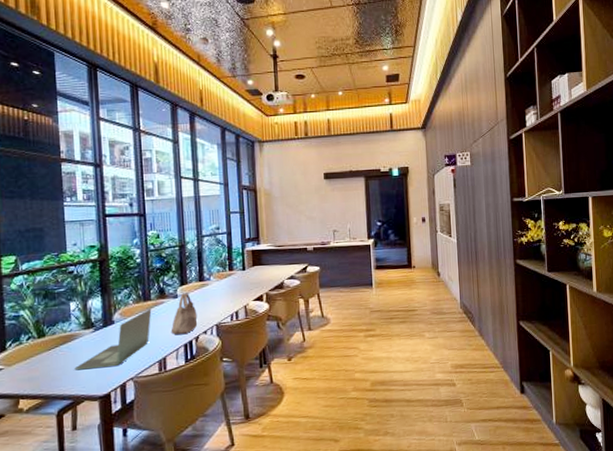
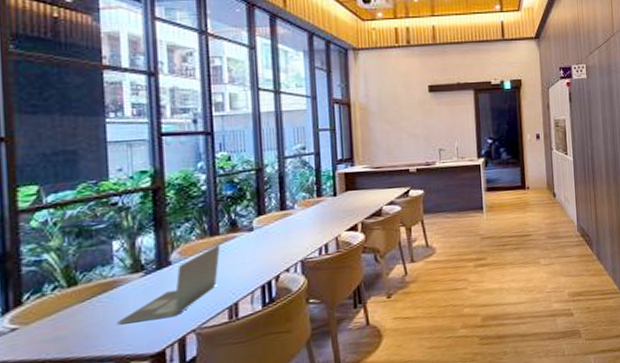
handbag: present [170,293,198,335] -> none [244,224,278,275]

